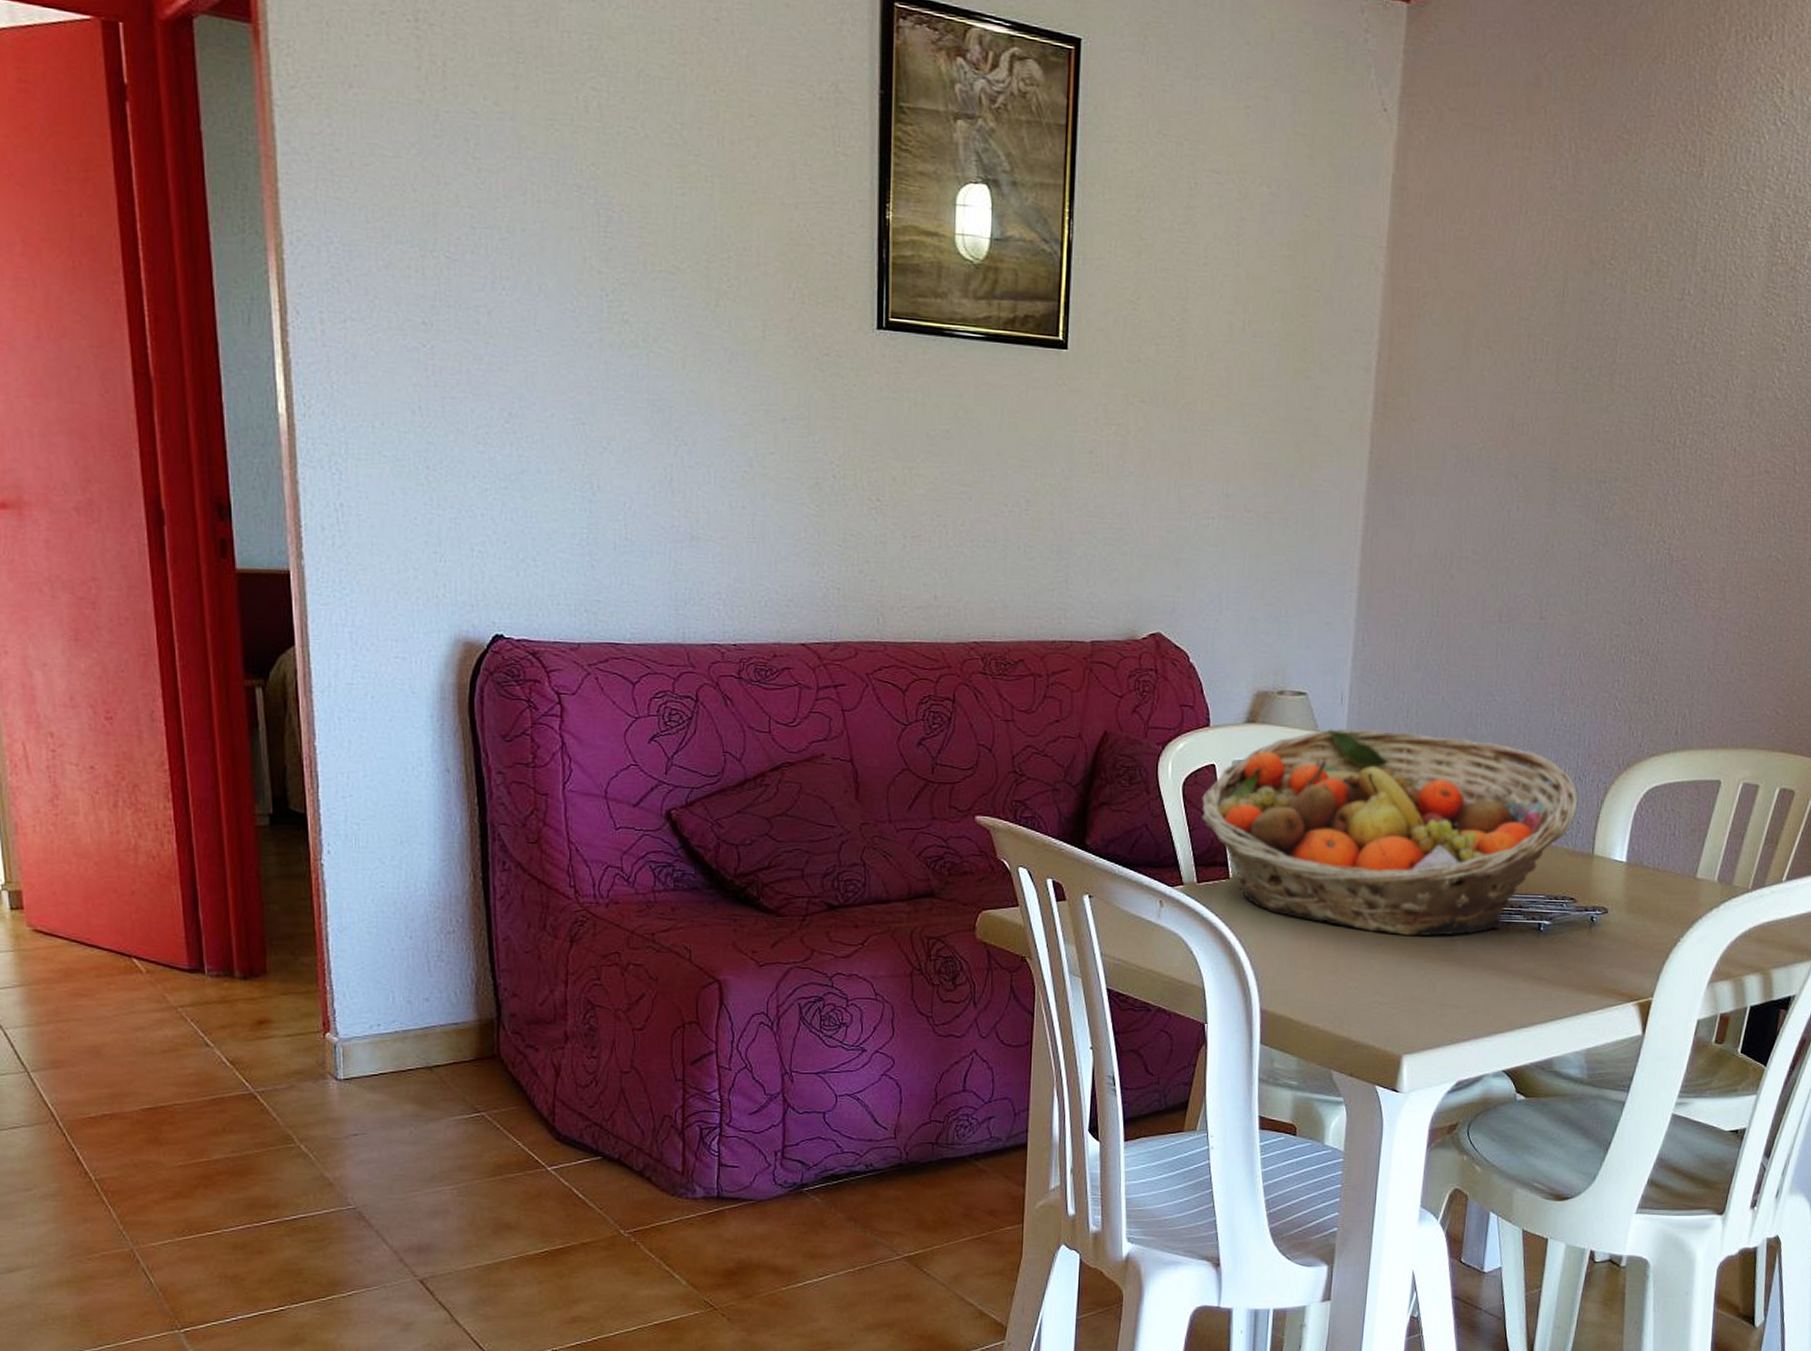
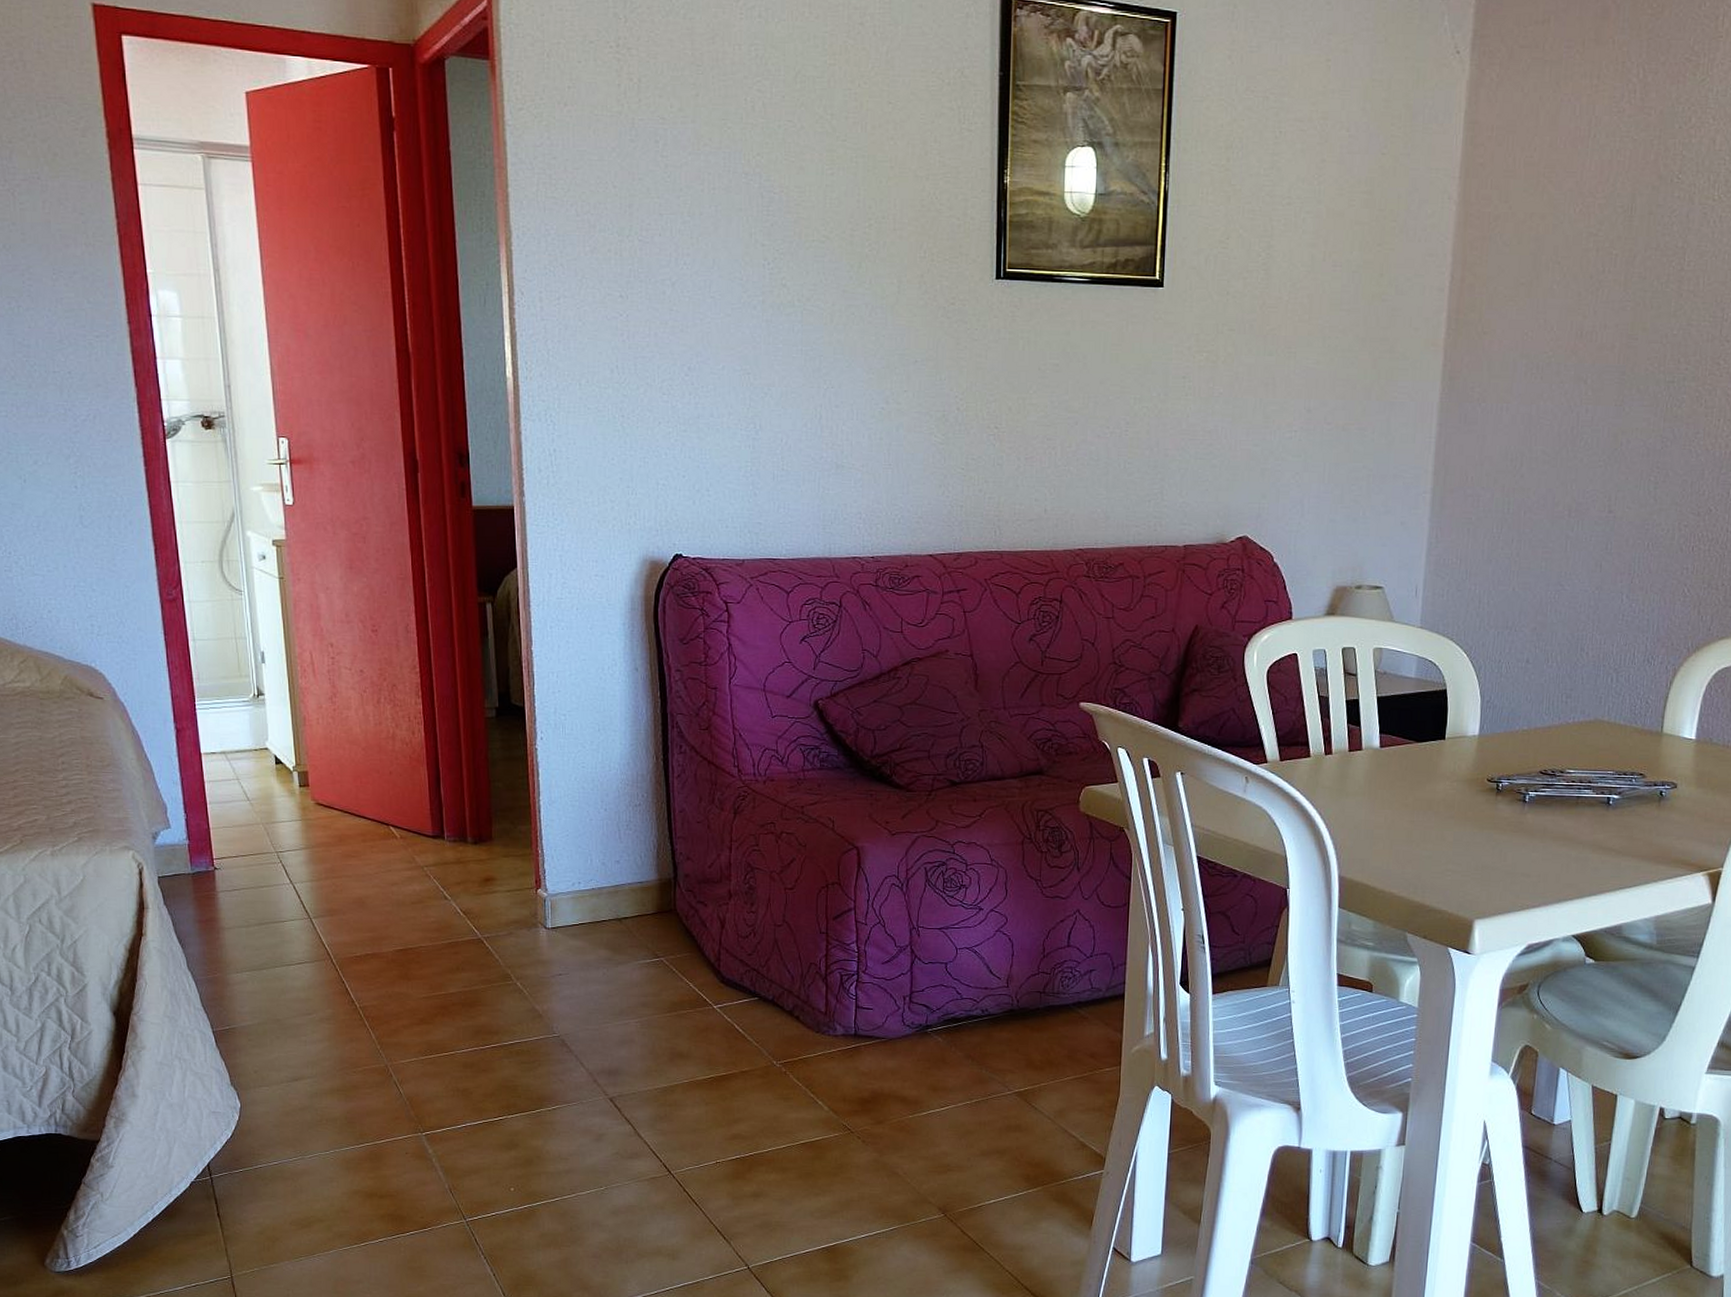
fruit basket: present [1201,728,1578,937] -> none [1284,618,1647,810]

